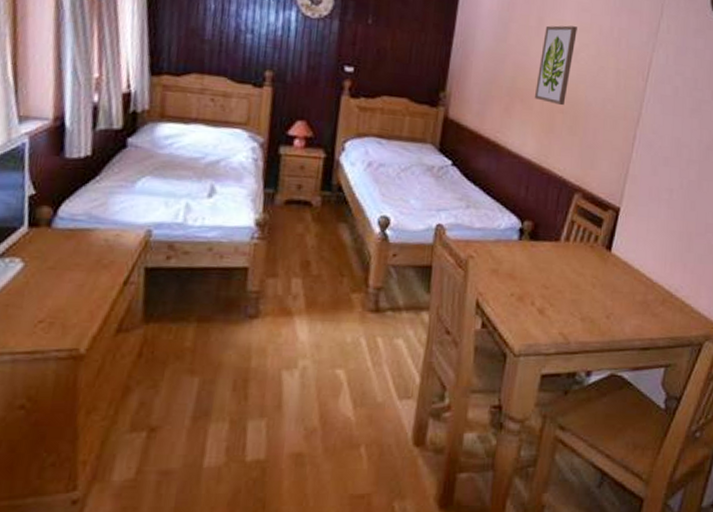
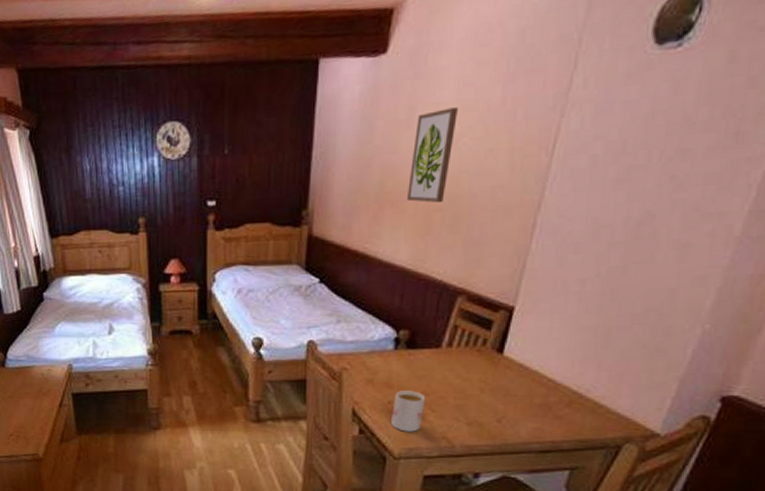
mug: none [513,282,546,327] -> present [391,391,426,432]

